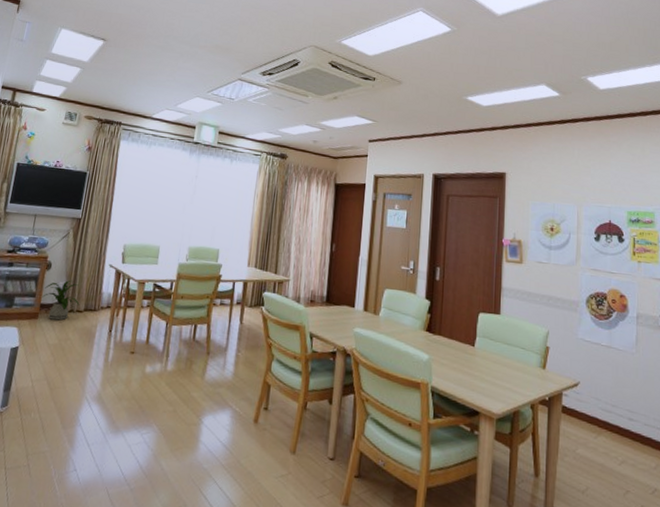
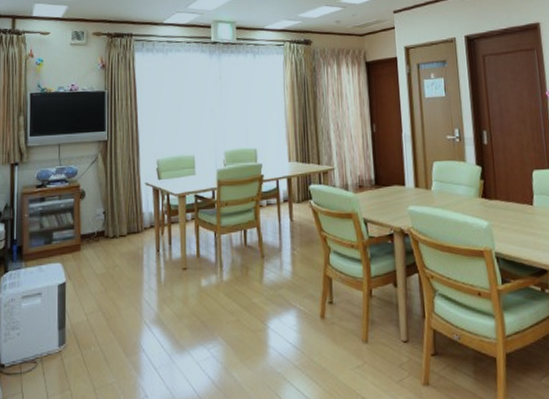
house plant: present [42,280,80,321] -> none [81,205,121,249]

